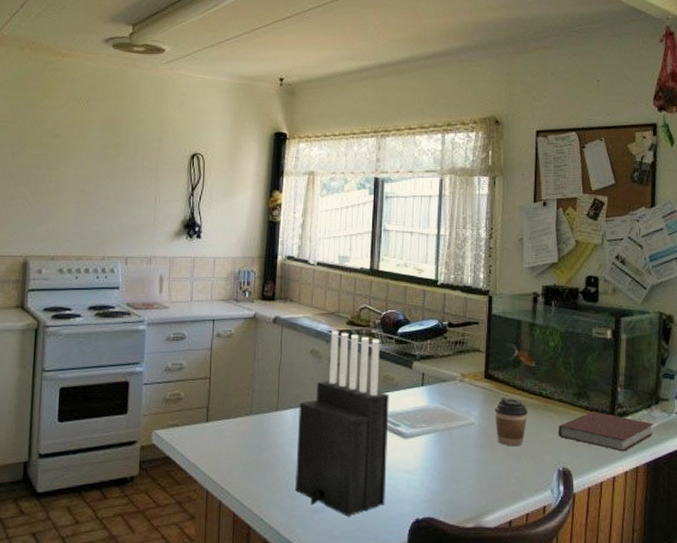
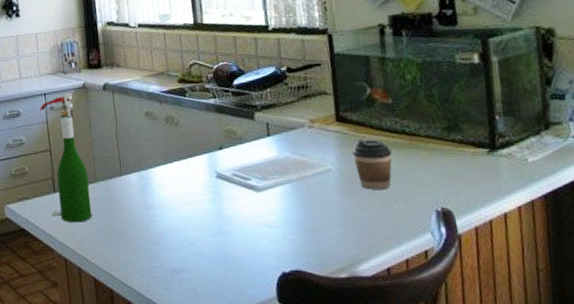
wine bottle: none [200,321,245,455] -> present [40,93,93,223]
knife block: present [295,330,389,517] -> none [142,90,247,275]
notebook: present [558,412,654,452] -> none [429,144,548,186]

